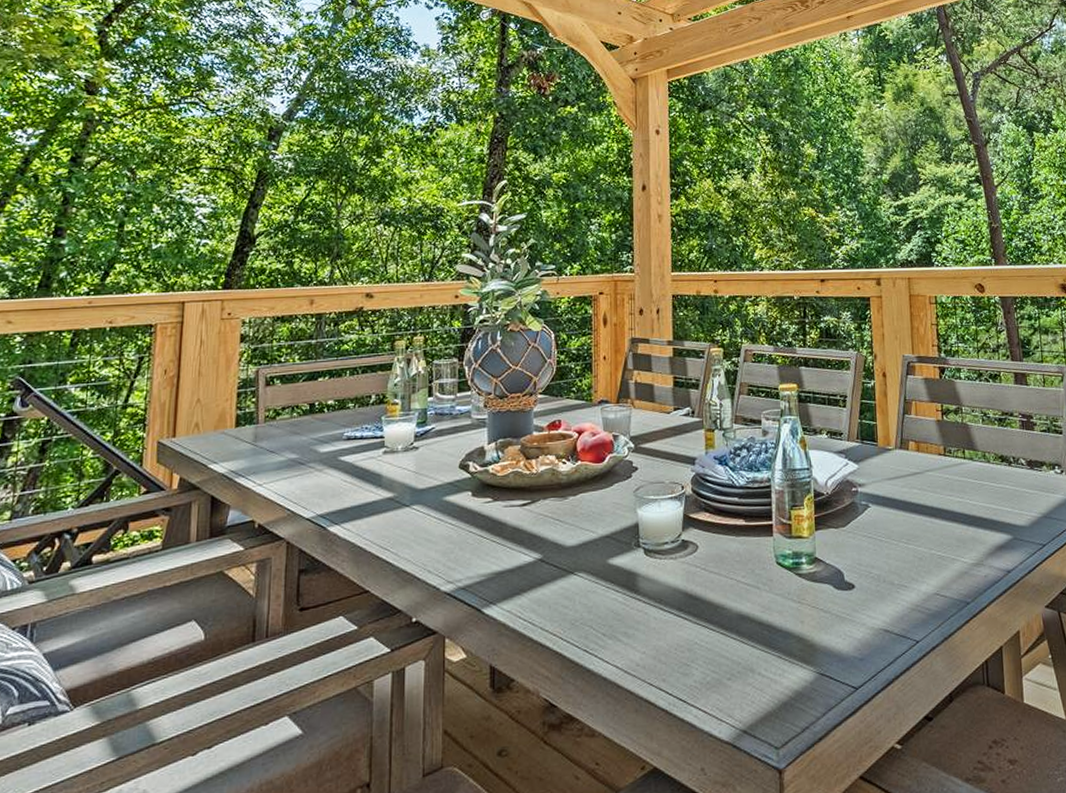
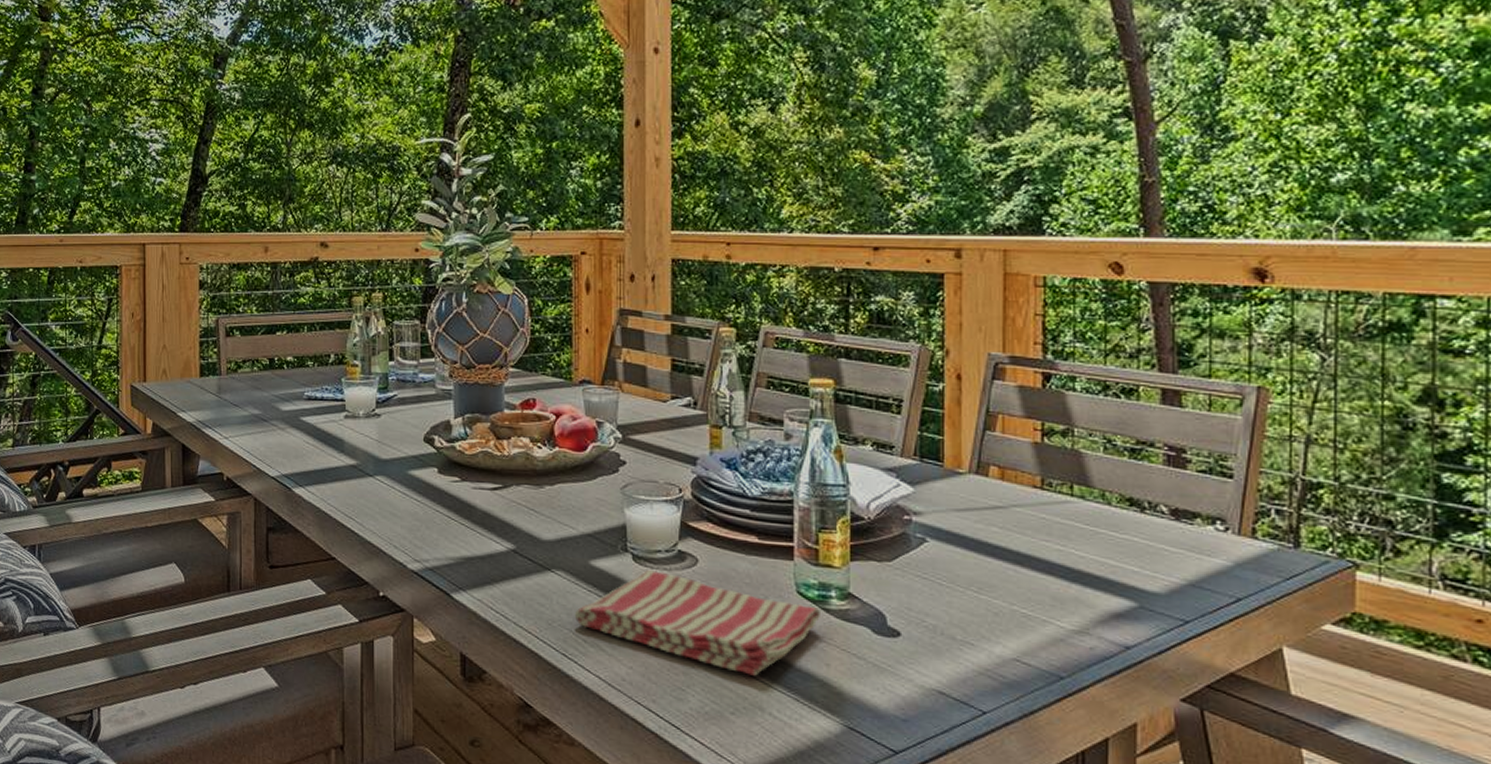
dish towel: none [594,560,795,642] -> present [574,569,820,676]

